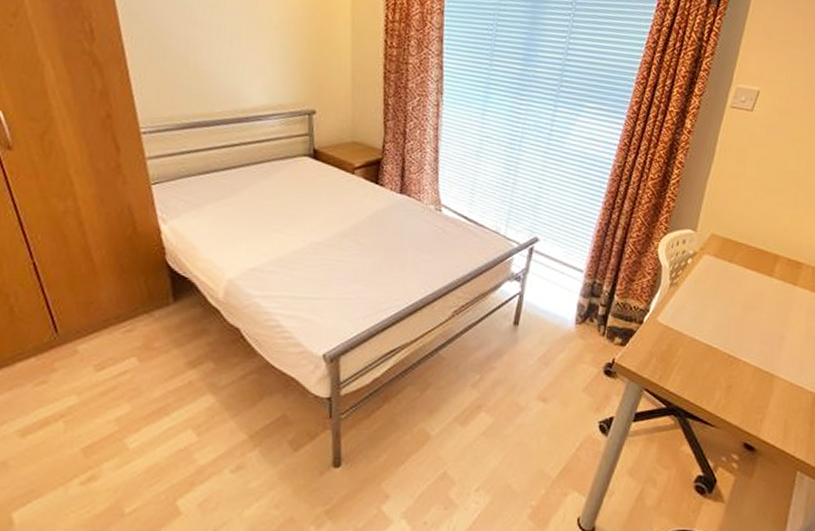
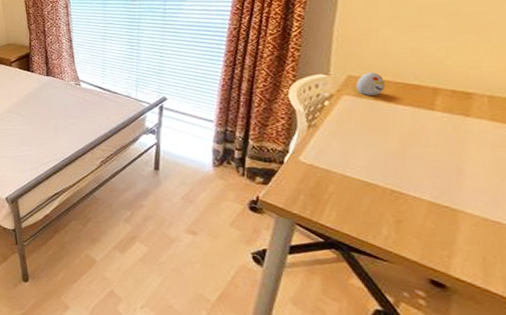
decorative egg: none [716,233,740,257] -> present [355,72,385,95]

